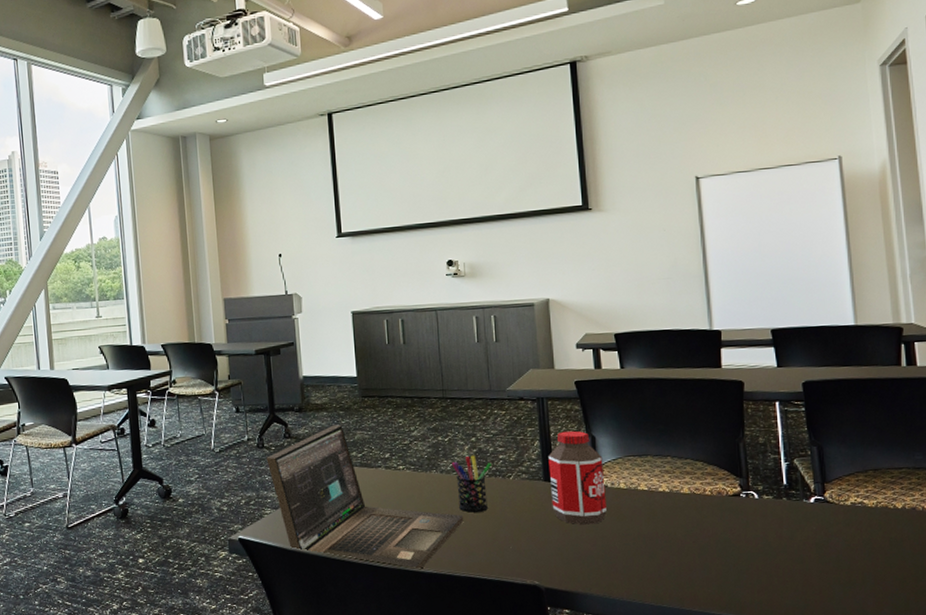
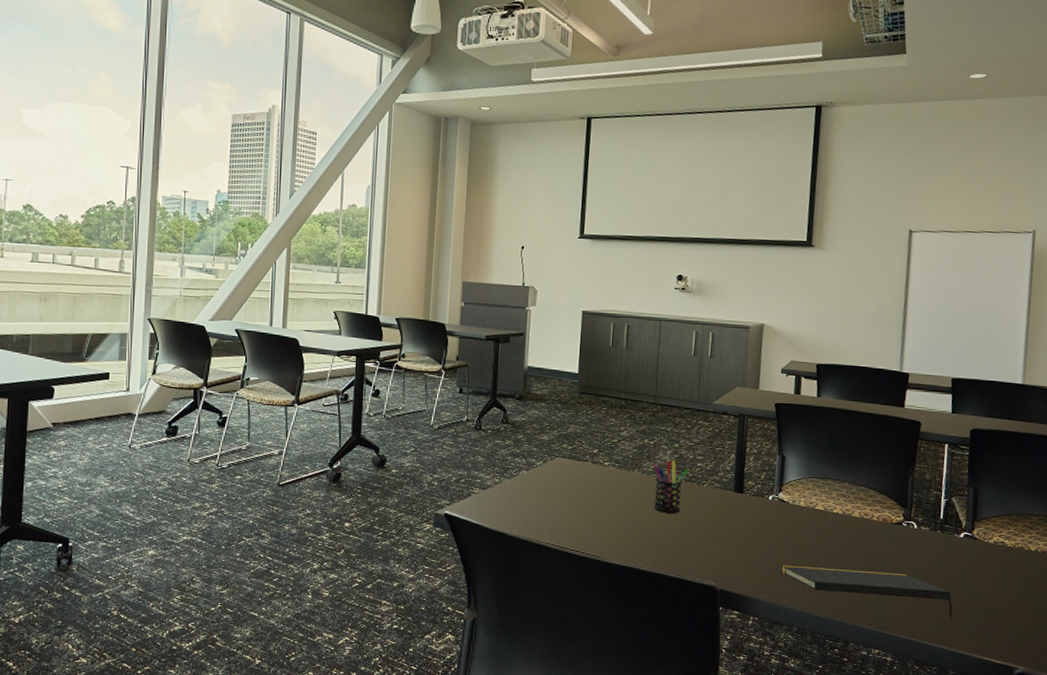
laptop: present [266,424,464,570] -> none [481,416,657,561]
bottle: present [548,431,607,525] -> none [737,448,789,536]
notepad: none [608,549,817,593] -> present [780,565,953,618]

